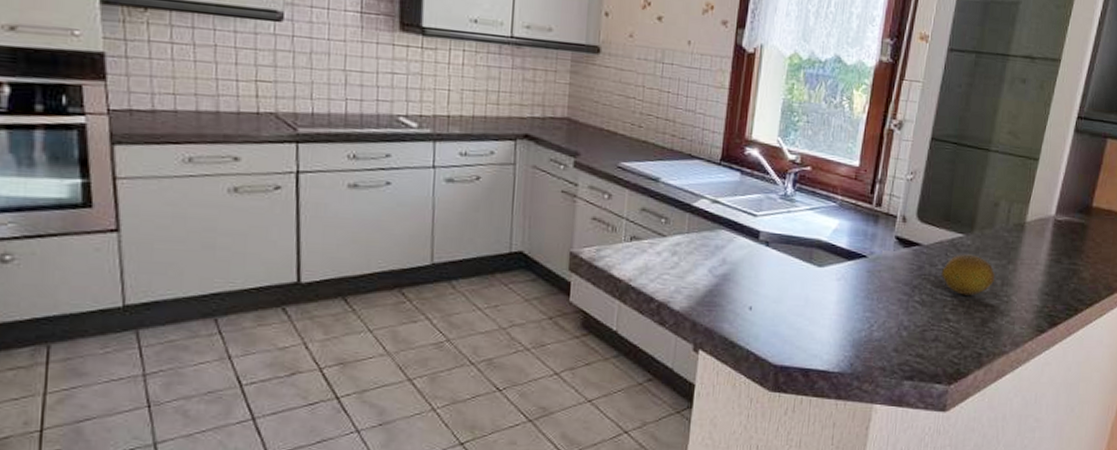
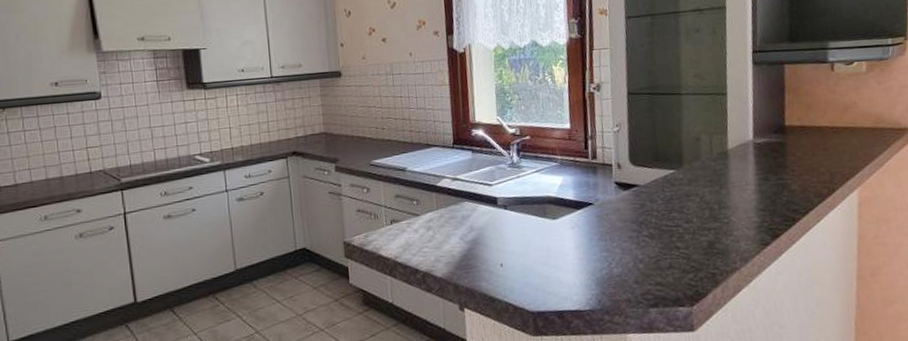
fruit: present [940,254,996,296] -> none [661,186,712,224]

